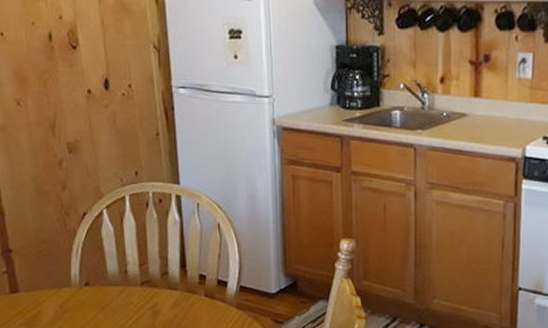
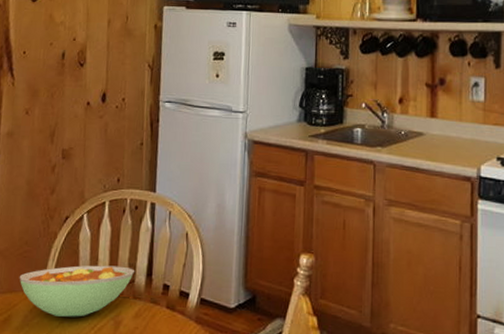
casserole: none [42,259,168,310] -> present [19,265,135,317]

